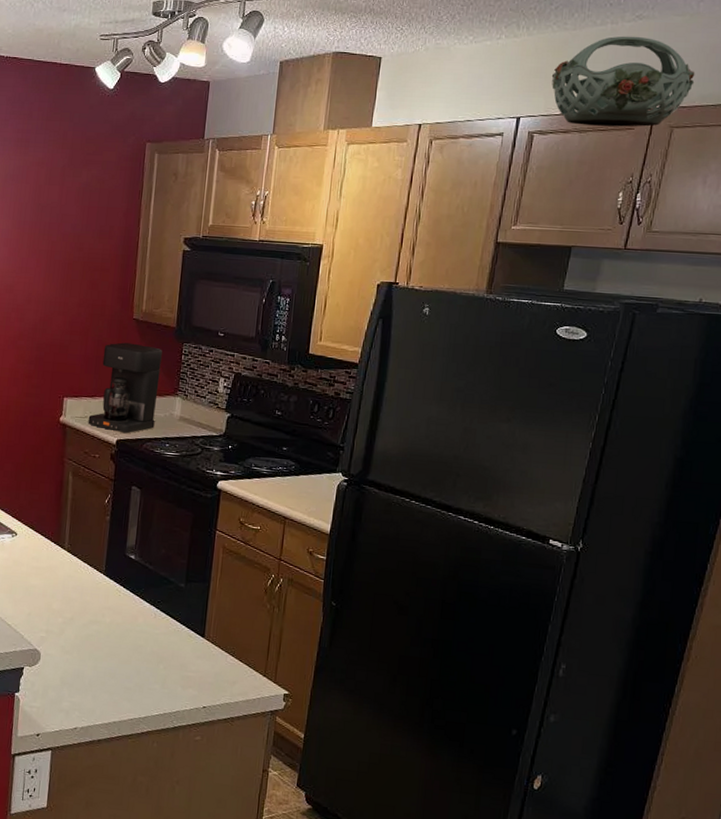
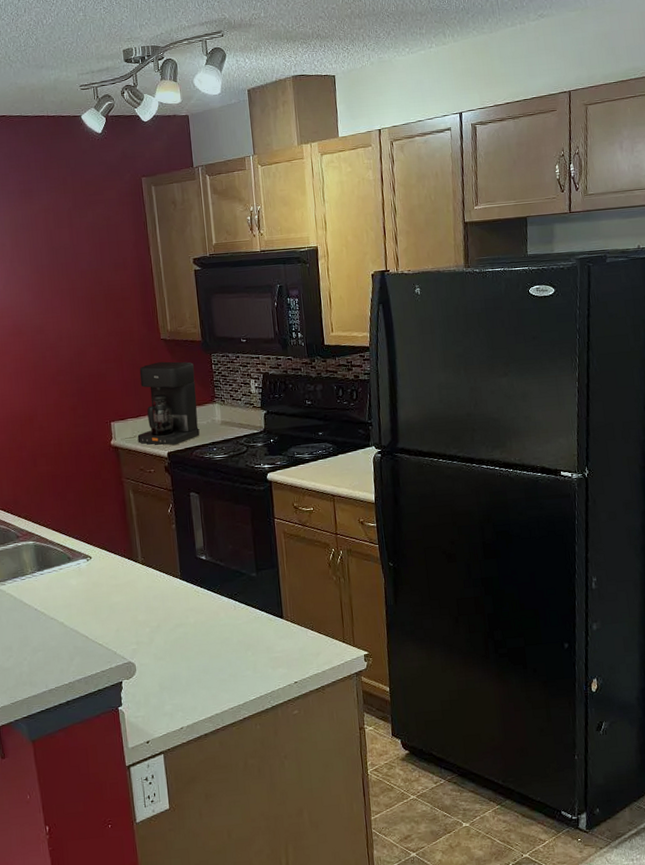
decorative basket: present [551,36,695,127] -> none [480,32,596,113]

